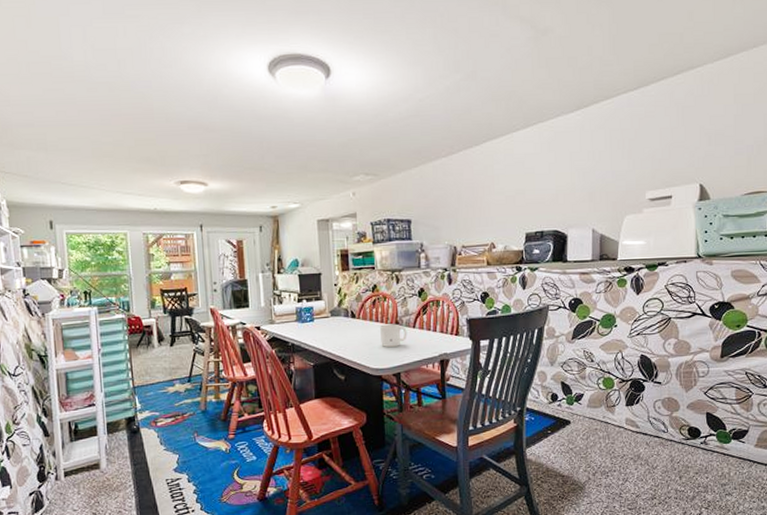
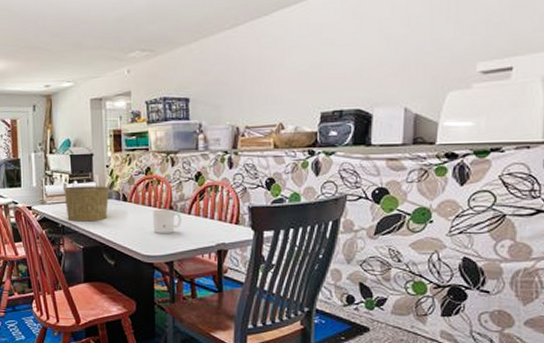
basket: none [291,301,339,340] -> present [62,182,111,222]

